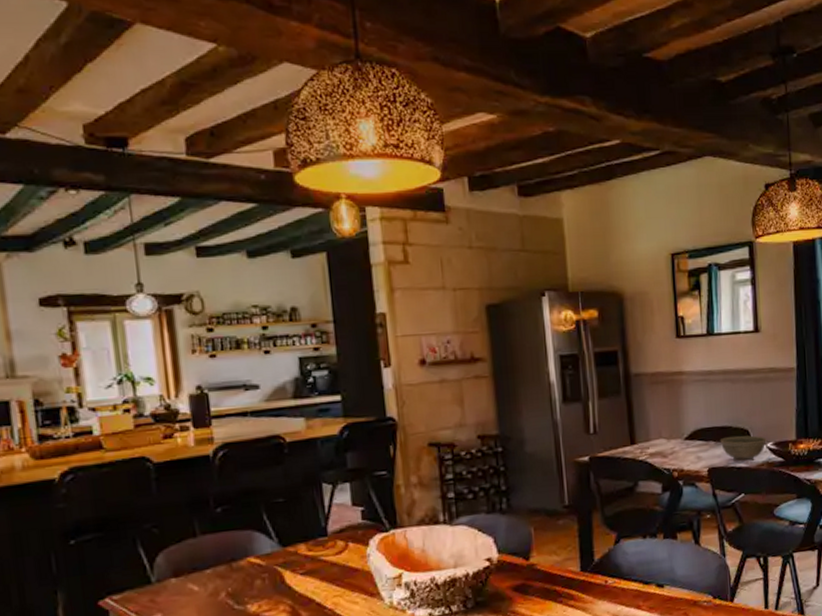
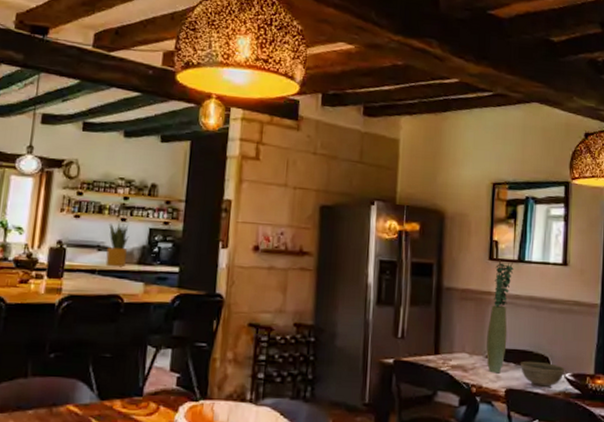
planter: none [251,355,281,406] -> present [105,222,129,268]
vase: none [682,335,705,455] -> present [486,259,514,374]

